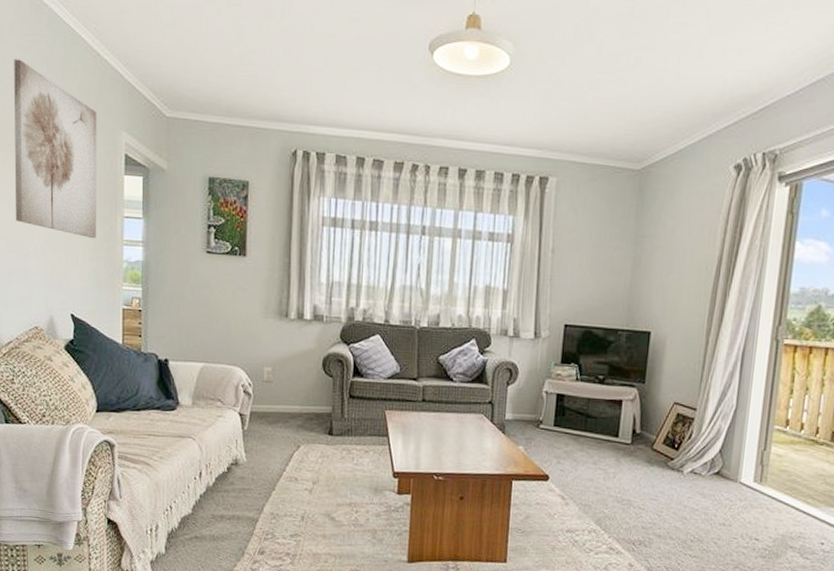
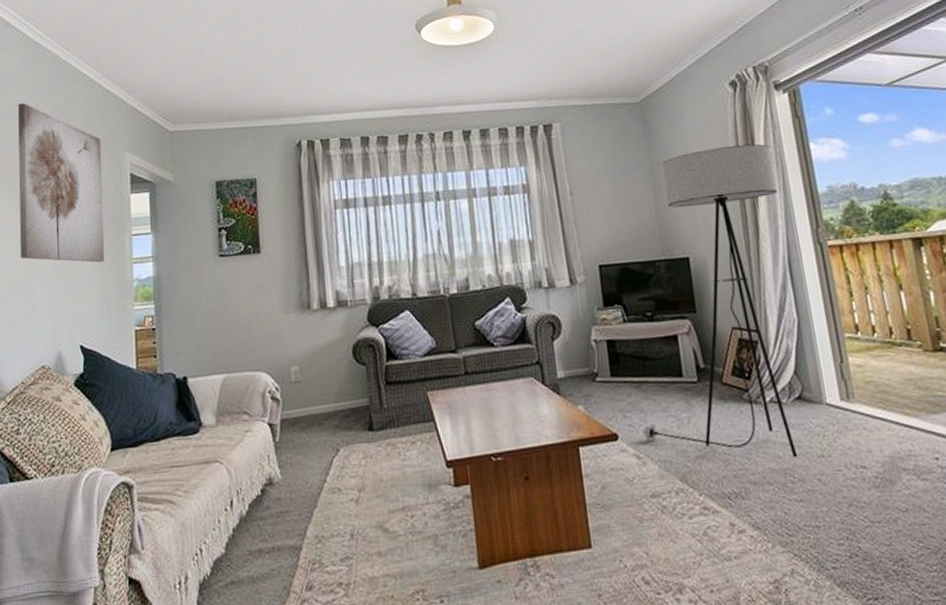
floor lamp: none [571,230,757,522] -> present [642,144,798,458]

